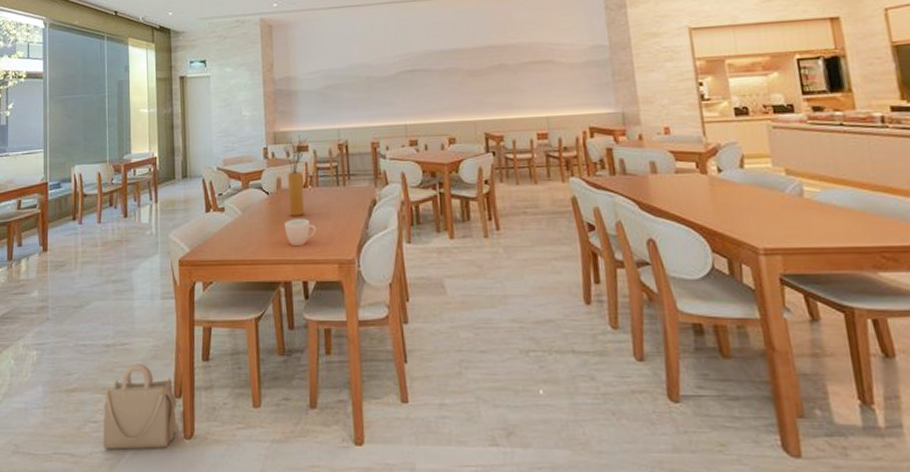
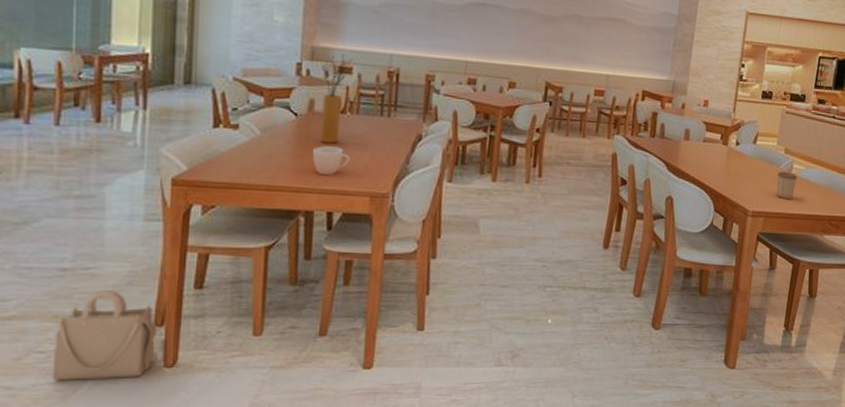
cup: none [784,197,817,231] -> present [776,171,797,200]

